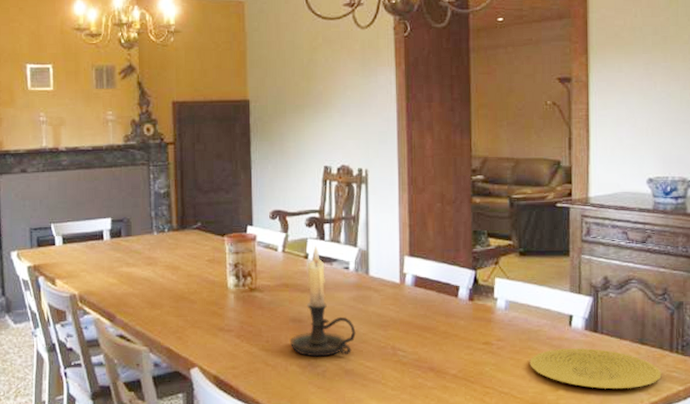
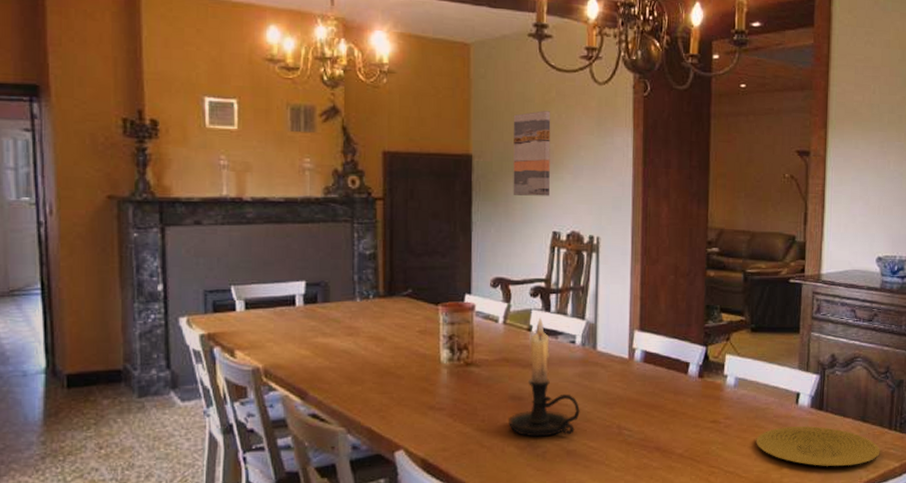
wall art: none [284,56,320,134] -> present [513,111,551,196]

